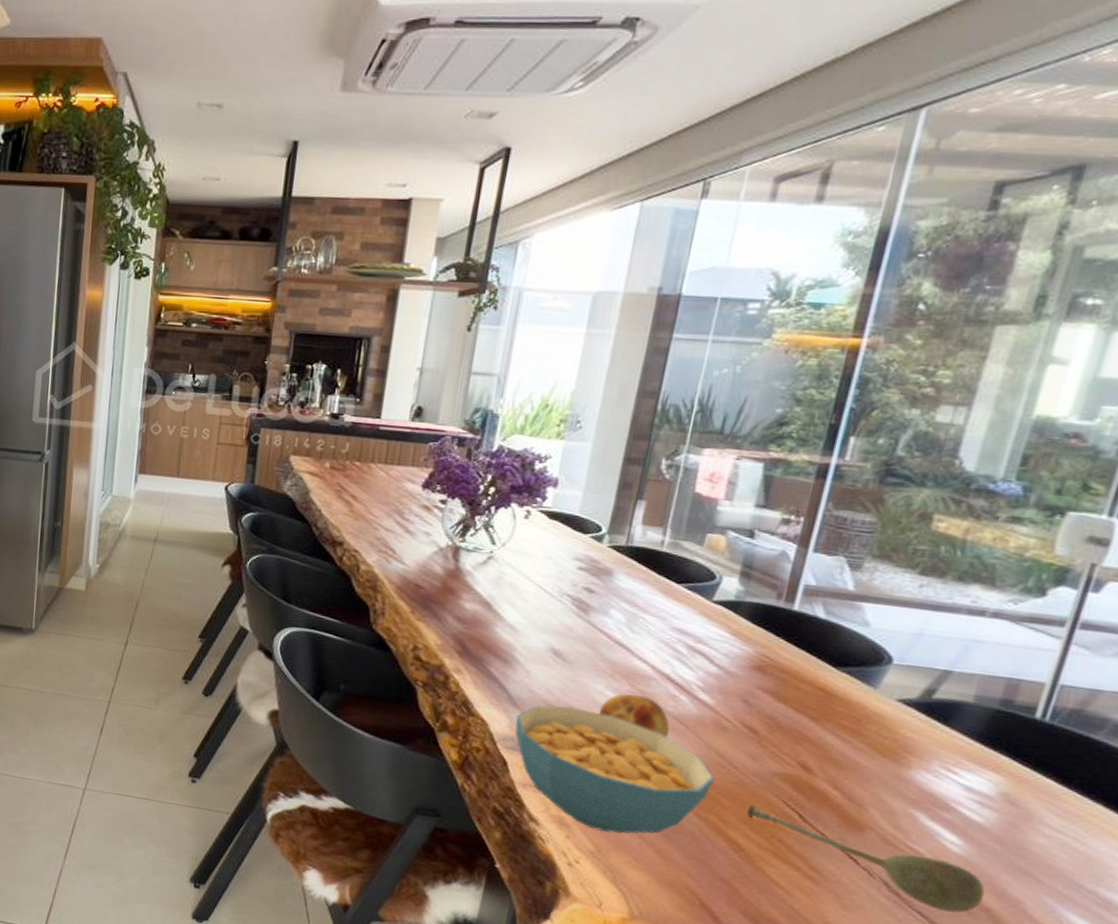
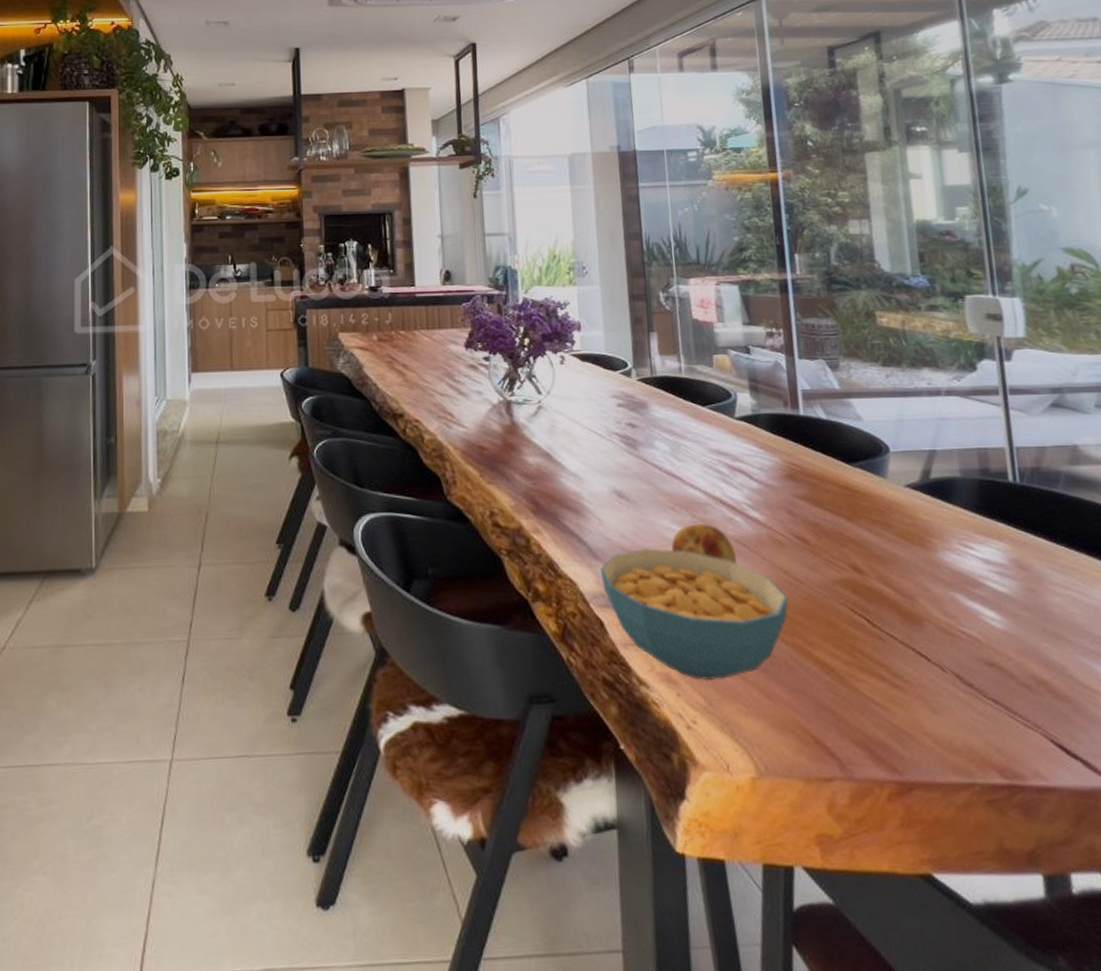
soupspoon: present [745,804,985,913] -> none [823,618,1037,695]

